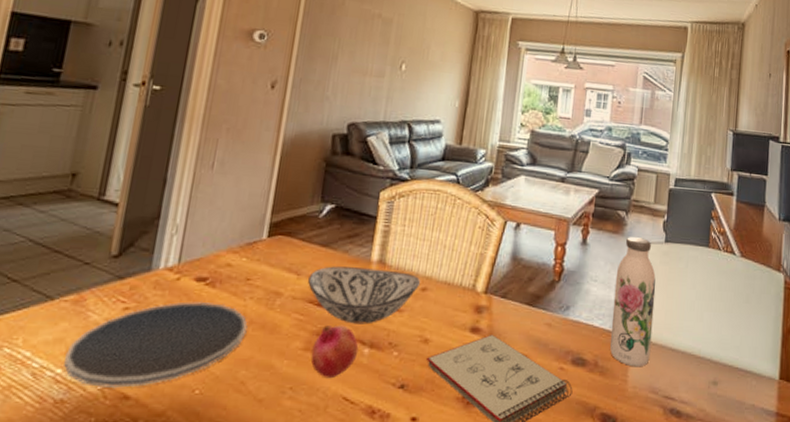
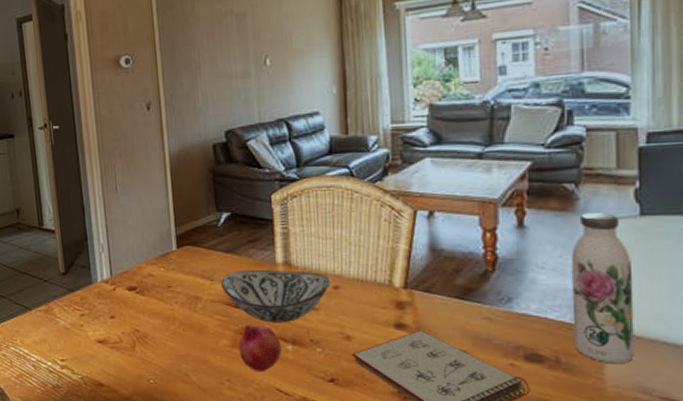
plate: present [64,301,248,388] -> none [51,307,179,377]

